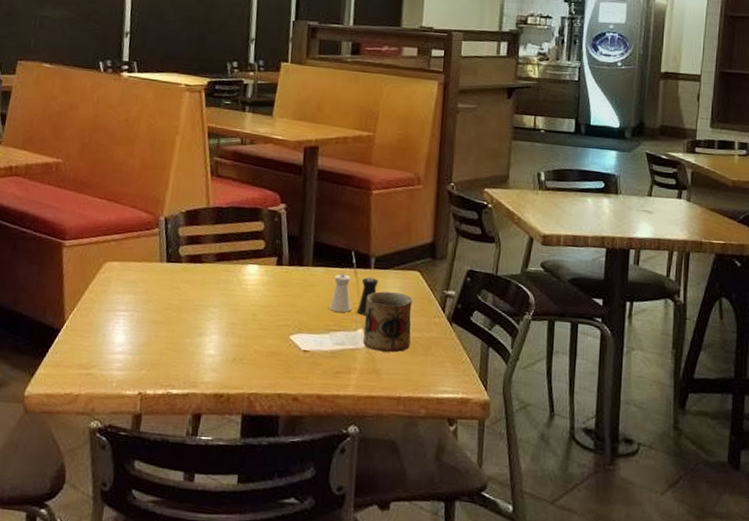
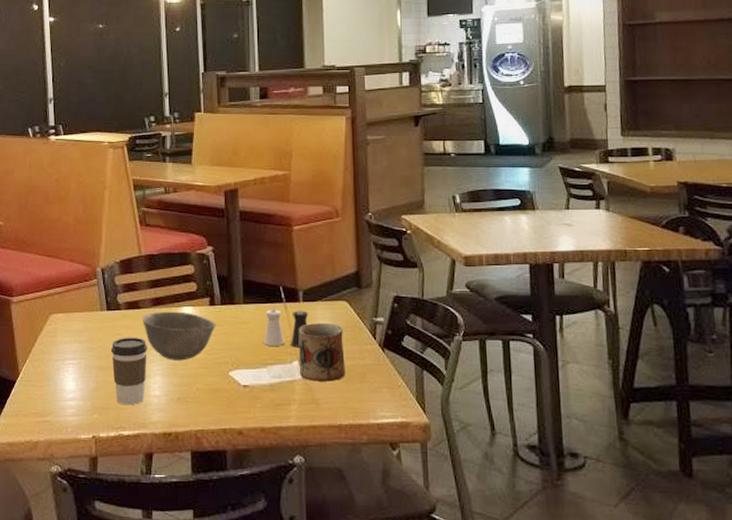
coffee cup: none [166,291,206,363] -> present [110,337,147,405]
bowl: none [203,267,283,321] -> present [141,311,217,361]

